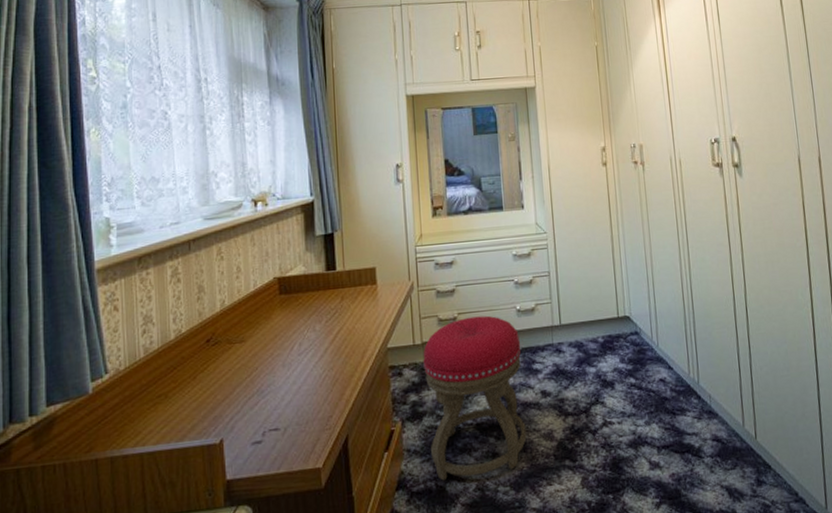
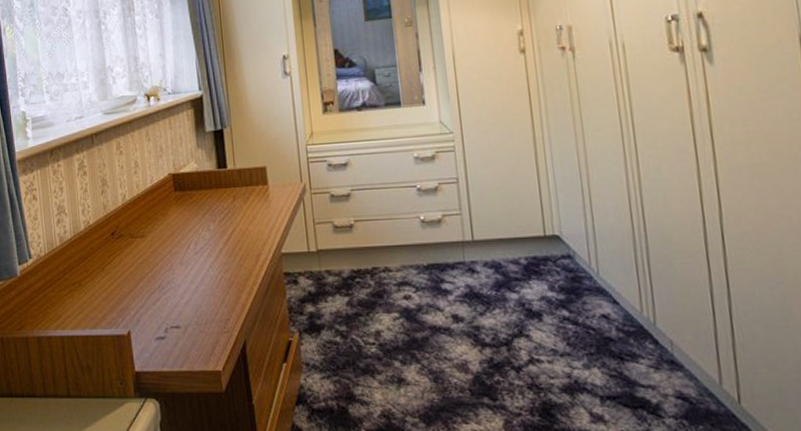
stool: present [423,315,527,481] -> none [318,225,437,402]

